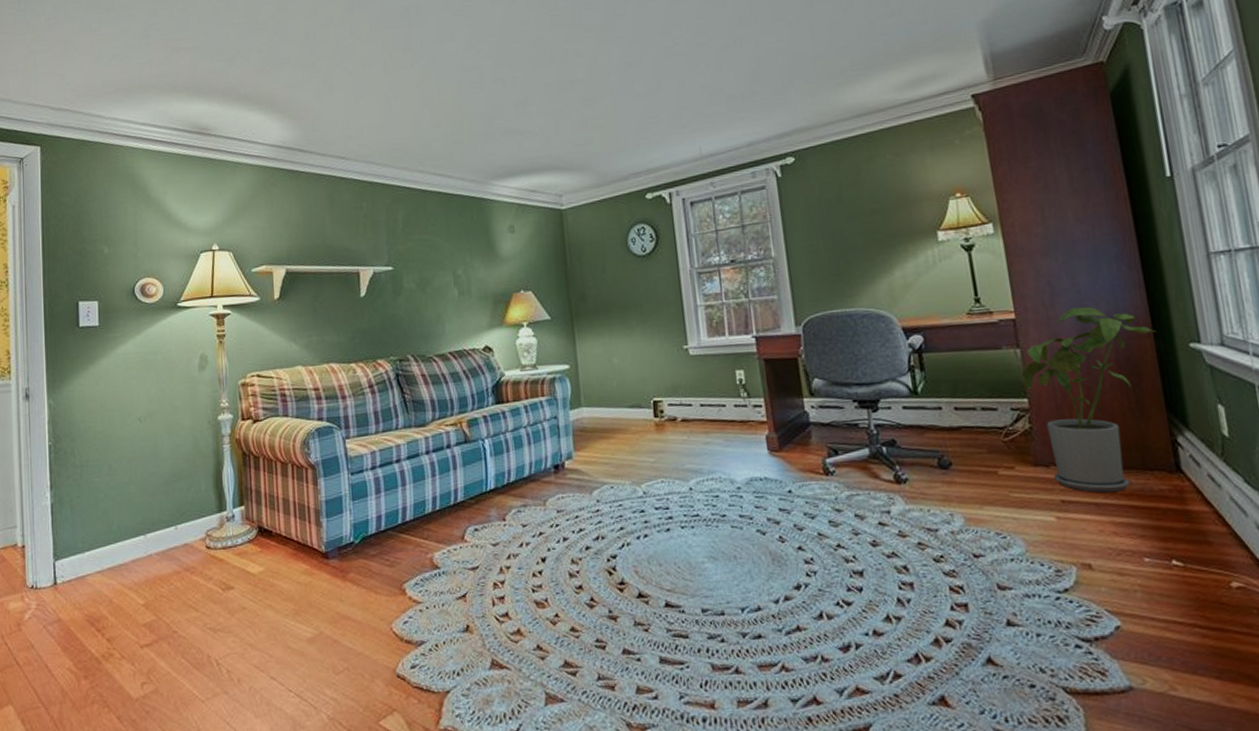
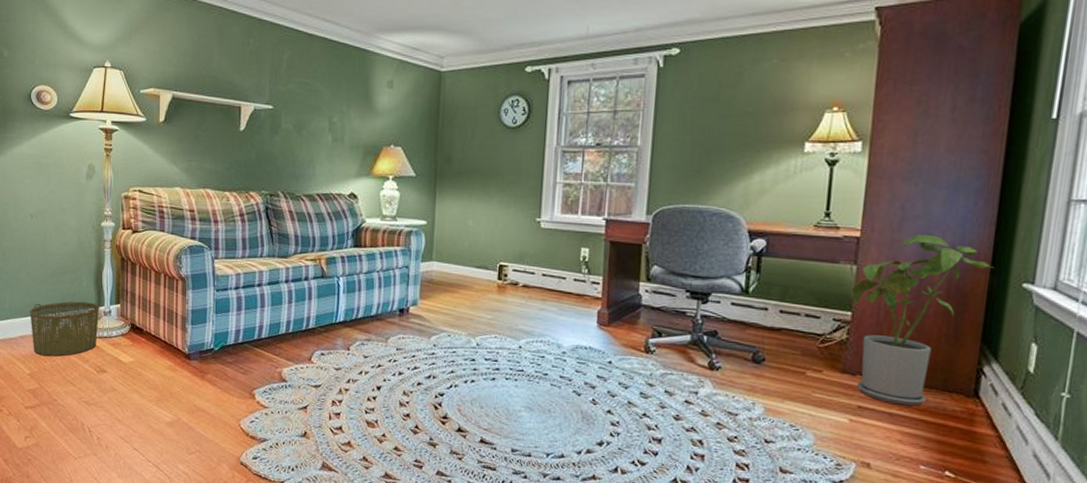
basket: none [141,508,222,580] -> present [29,301,100,357]

